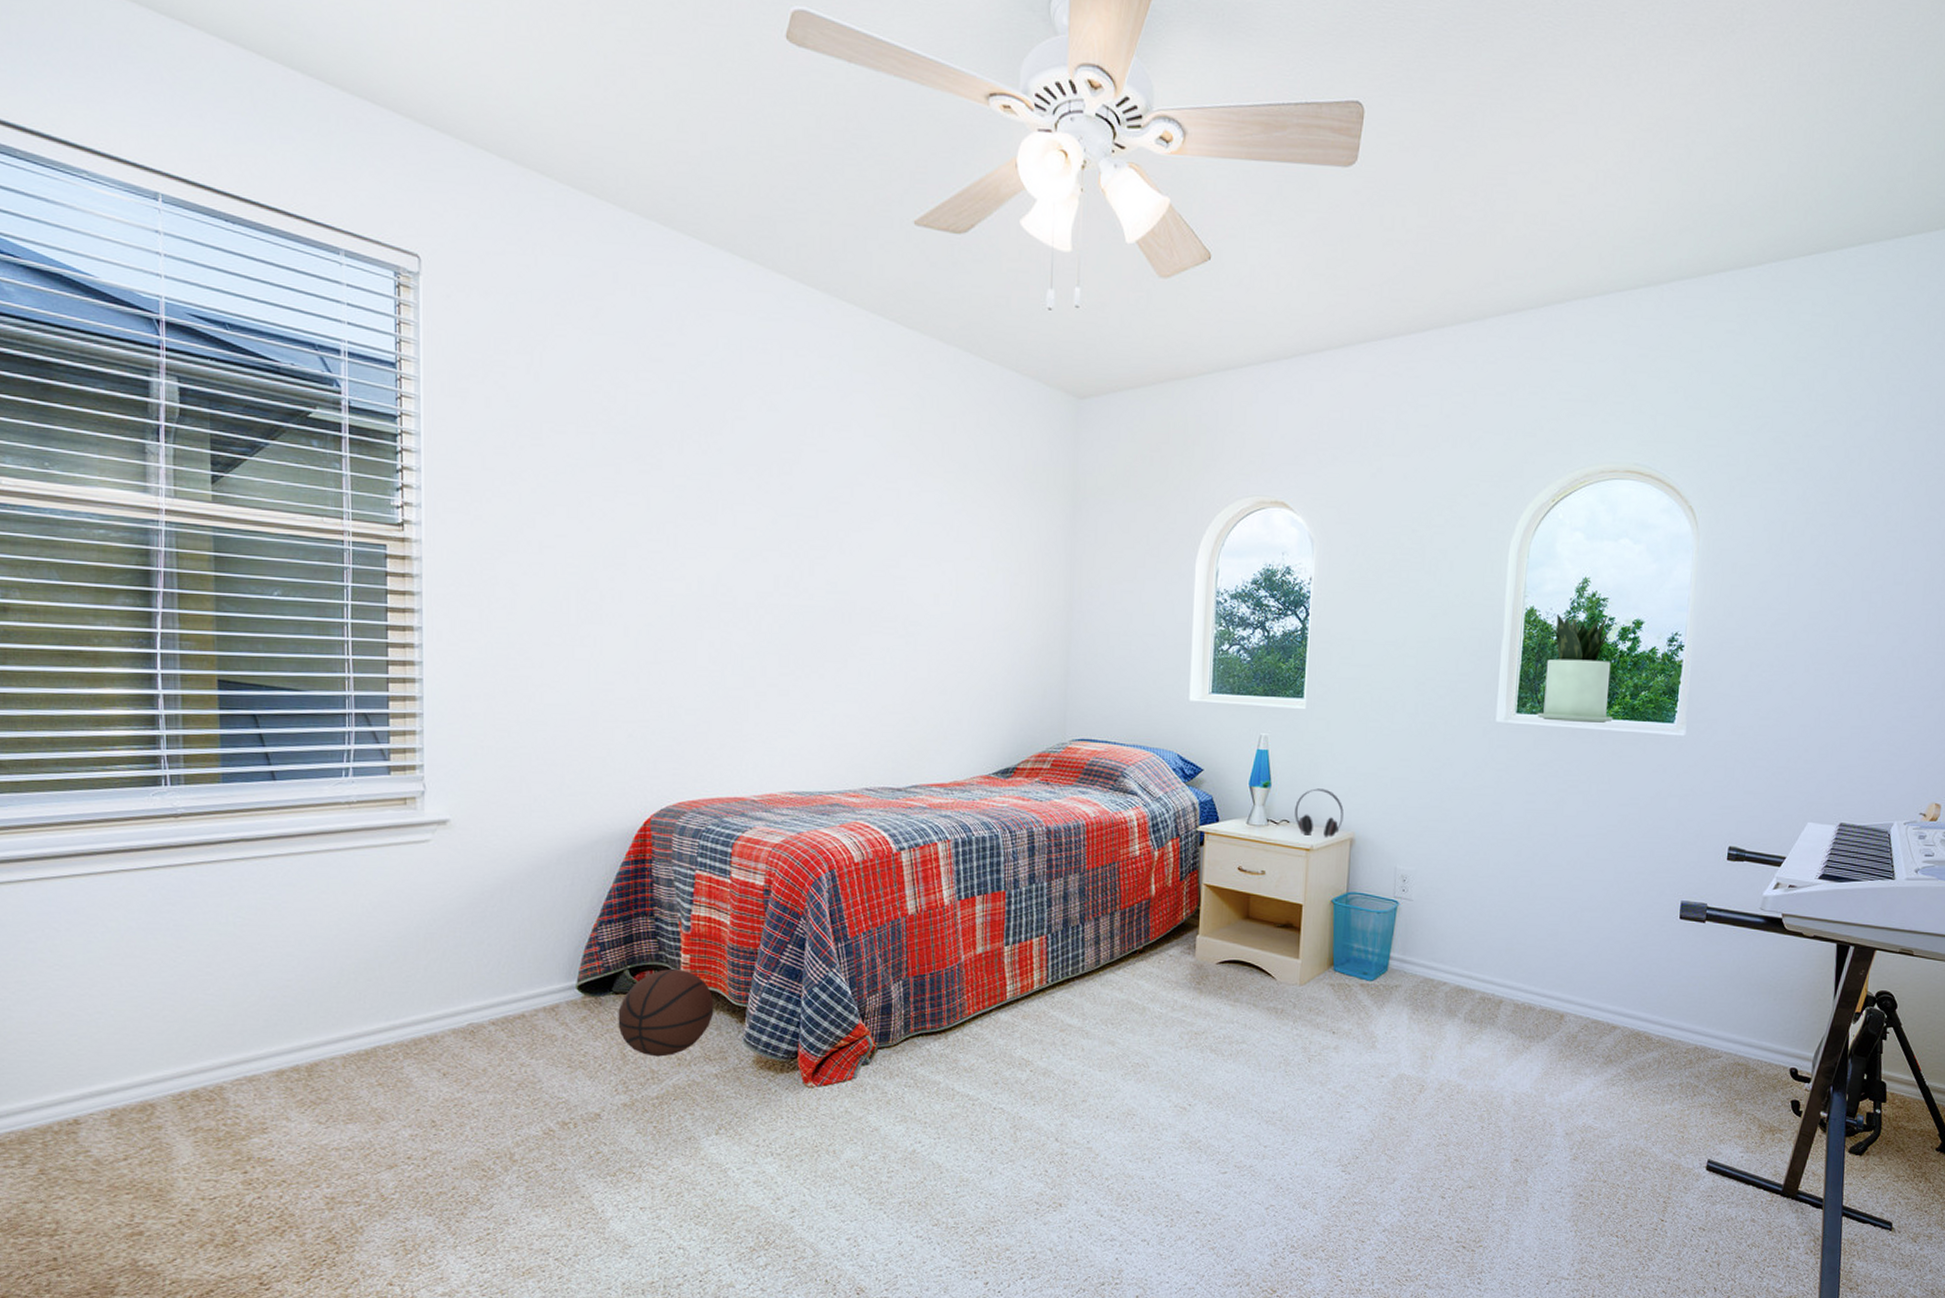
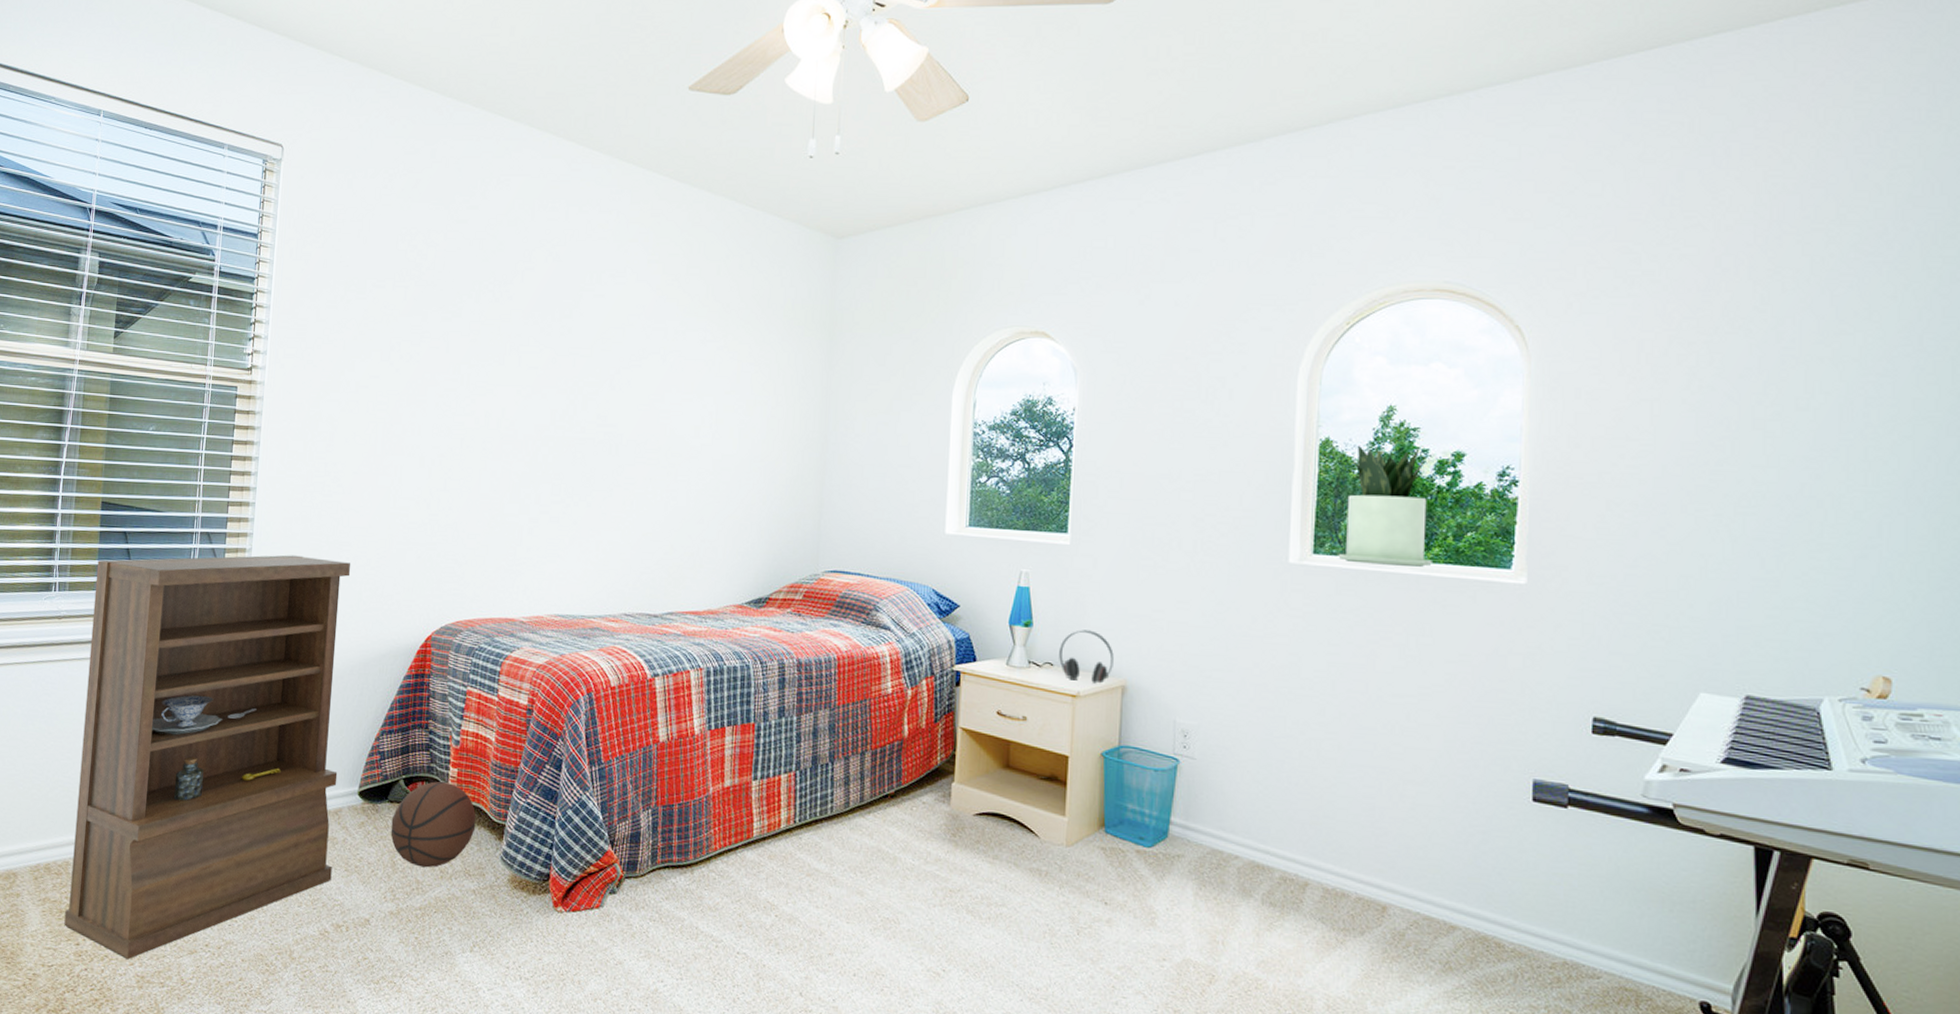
bookshelf: none [220,736,553,1182] -> present [64,555,351,960]

